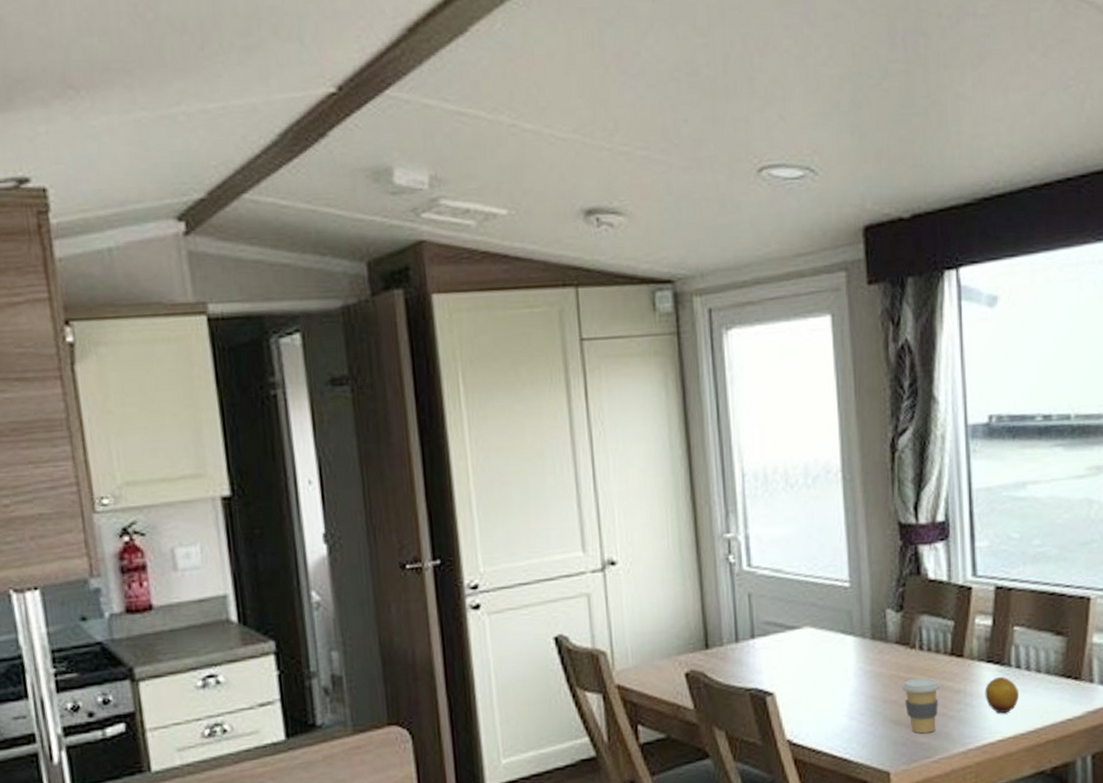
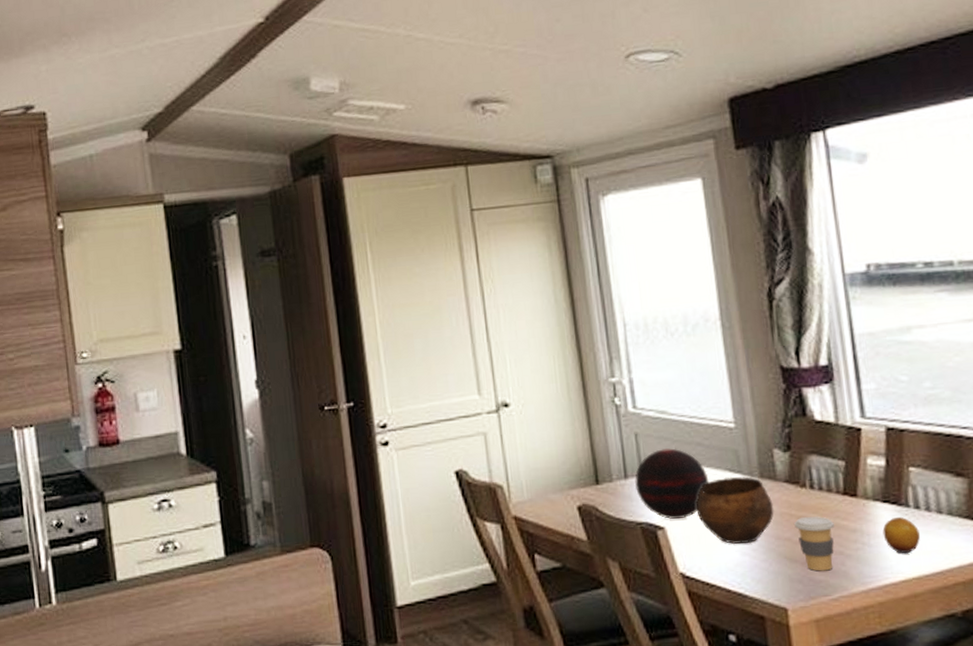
decorative orb: none [745,609,821,684] -> present [634,448,709,520]
bowl: none [807,638,883,709] -> present [696,476,774,544]

